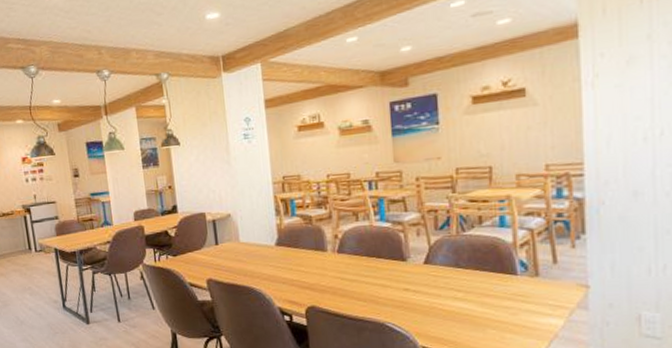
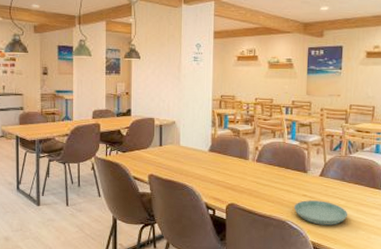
saucer: none [393,294,470,325] -> present [293,200,348,225]

